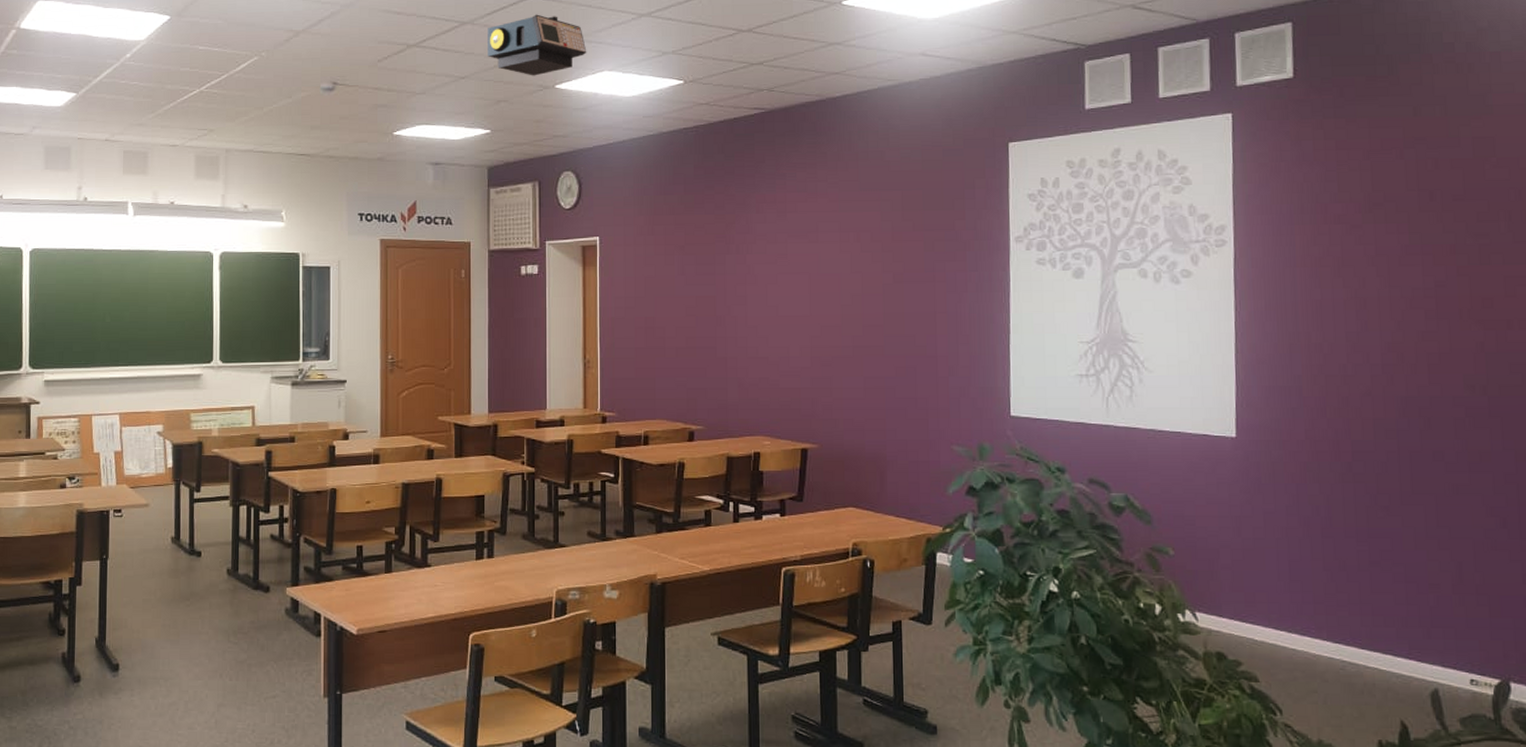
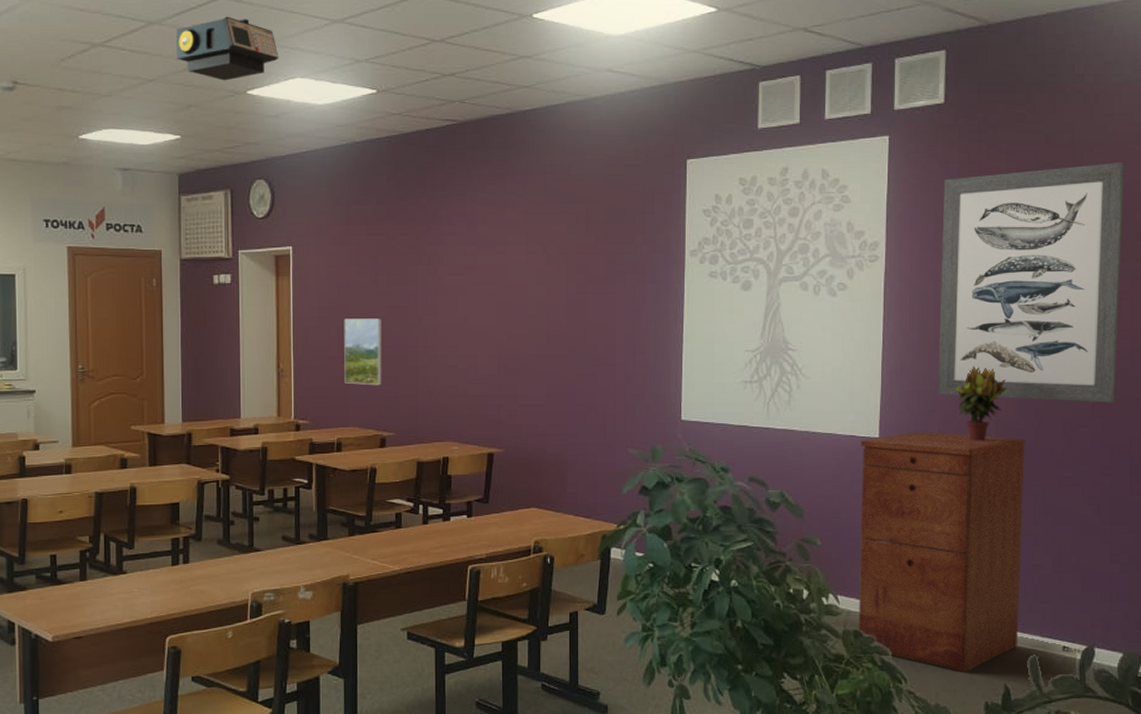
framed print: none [651,309,690,378] -> present [344,318,382,386]
filing cabinet: none [1215,432,1415,705] -> present [858,432,1026,673]
wall art: none [1297,135,1517,401] -> present [938,161,1125,403]
potted plant: none [1322,358,1385,442] -> present [955,365,1008,441]

